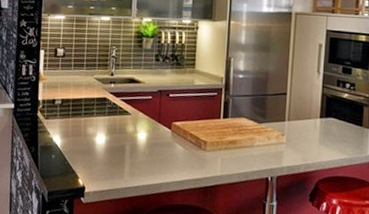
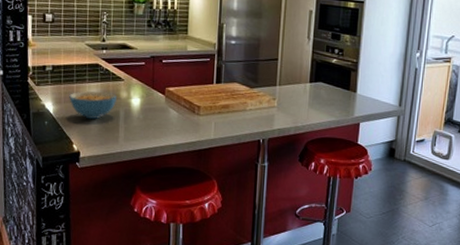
cereal bowl: none [76,125,123,154] -> present [69,91,117,120]

